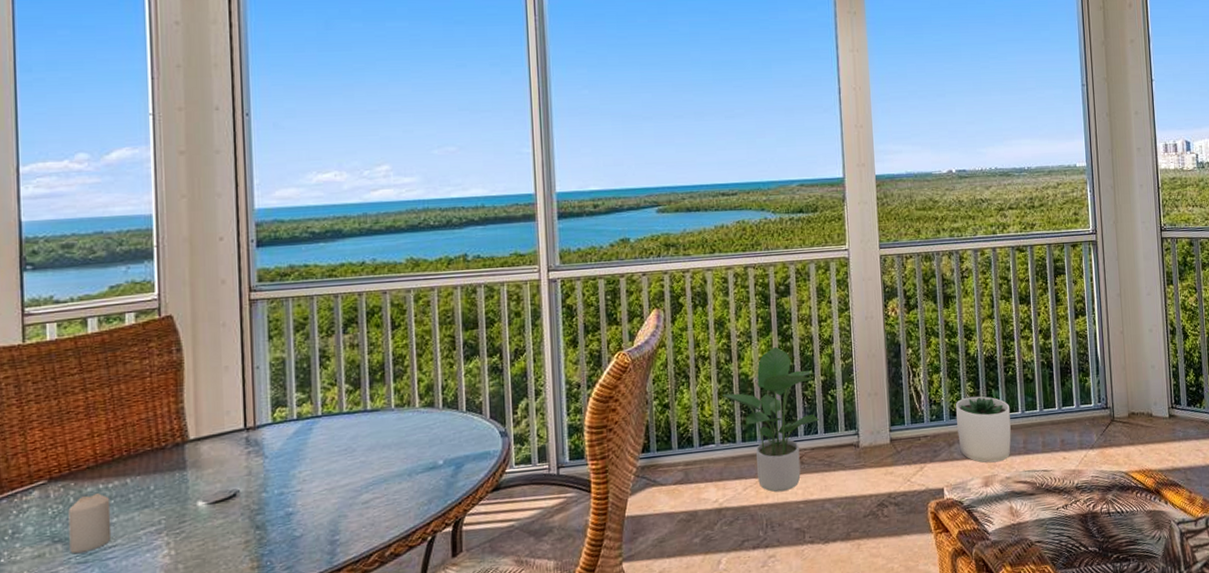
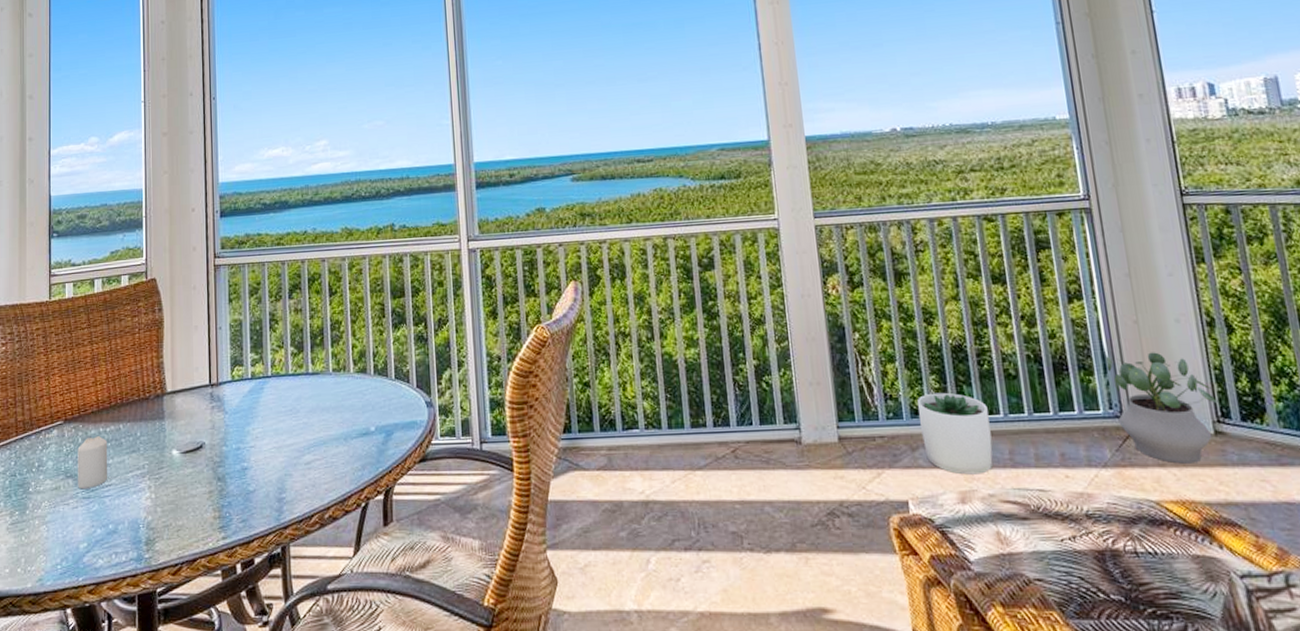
potted plant: present [721,346,820,492] -> none [644,325,754,489]
potted plant: none [1098,356,1173,442] -> present [1105,352,1218,464]

